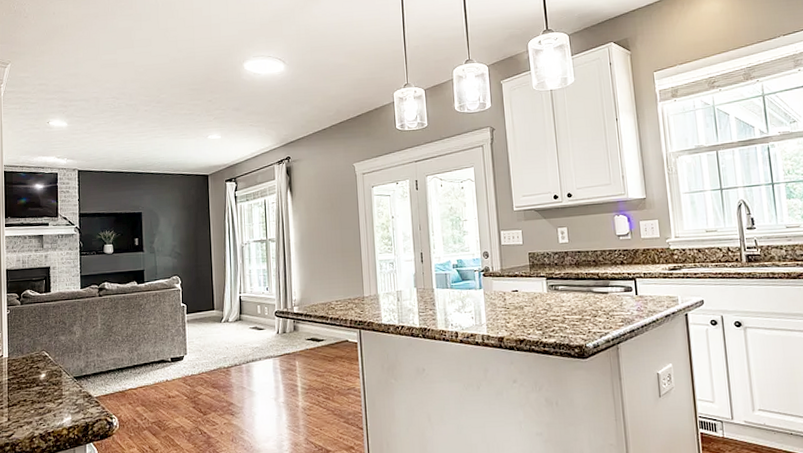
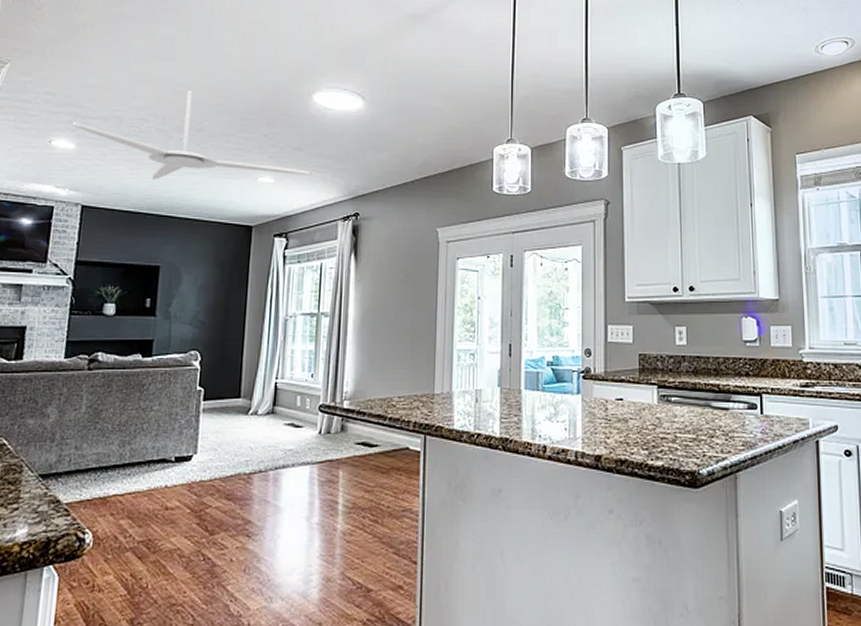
ceiling fan: none [63,70,250,145] -> present [72,90,312,180]

